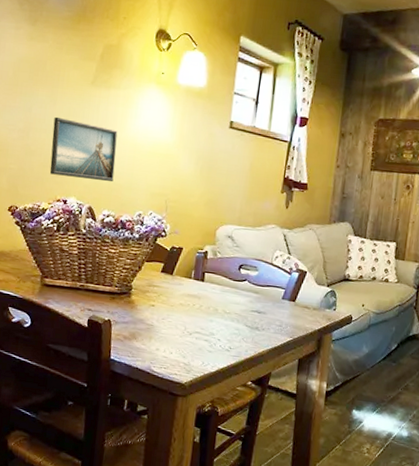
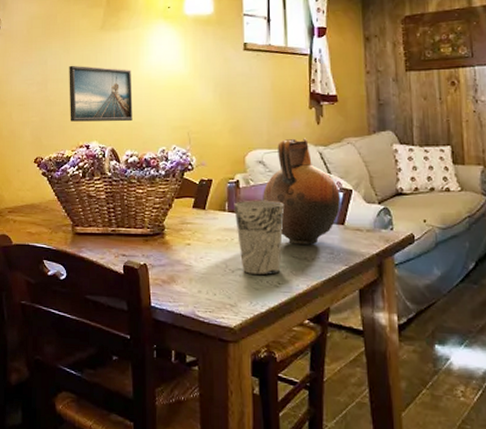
cup: none [199,271,246,340] -> present [234,201,285,276]
ceramic pitcher: none [227,218,296,317] -> present [263,138,341,245]

